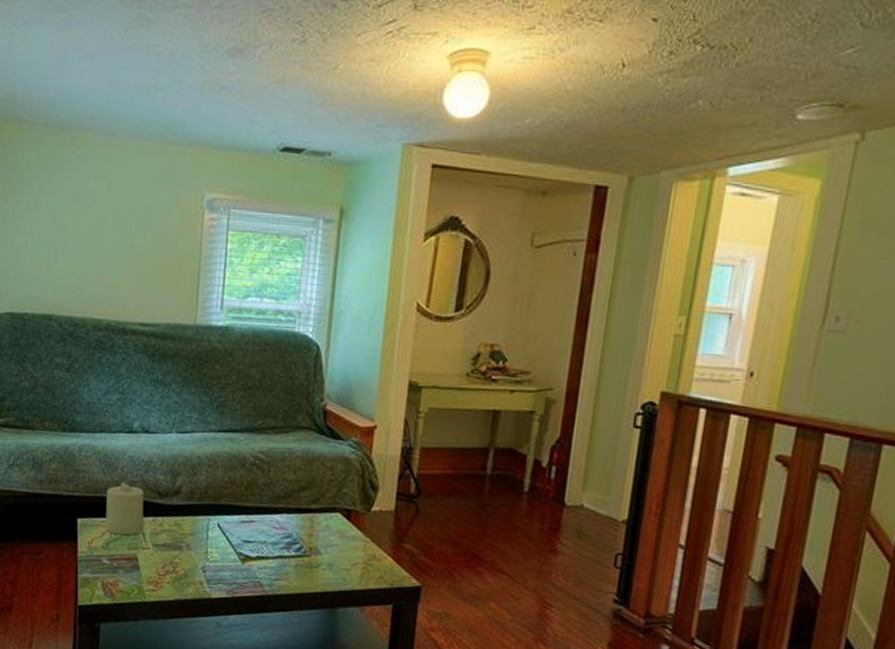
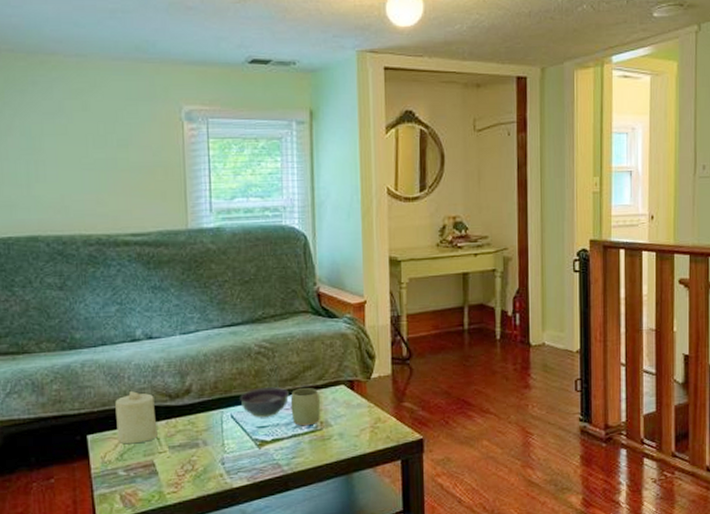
bowl: none [228,501,280,533] -> present [240,387,289,418]
mug: none [280,508,313,549] -> present [290,388,321,426]

